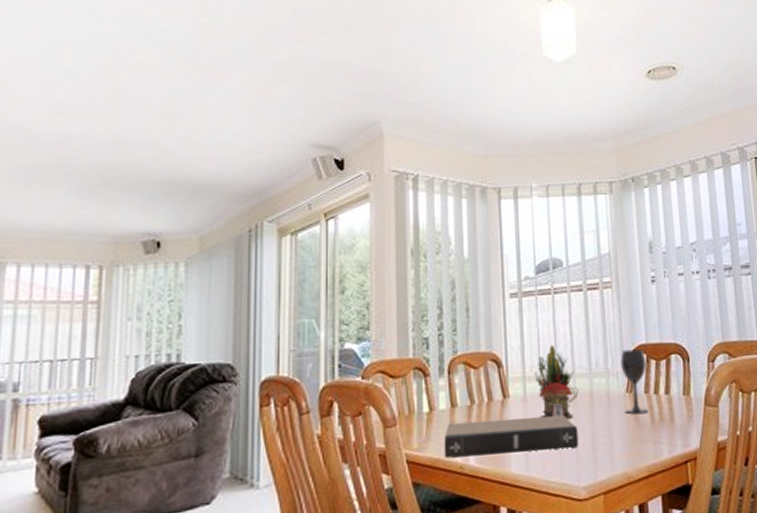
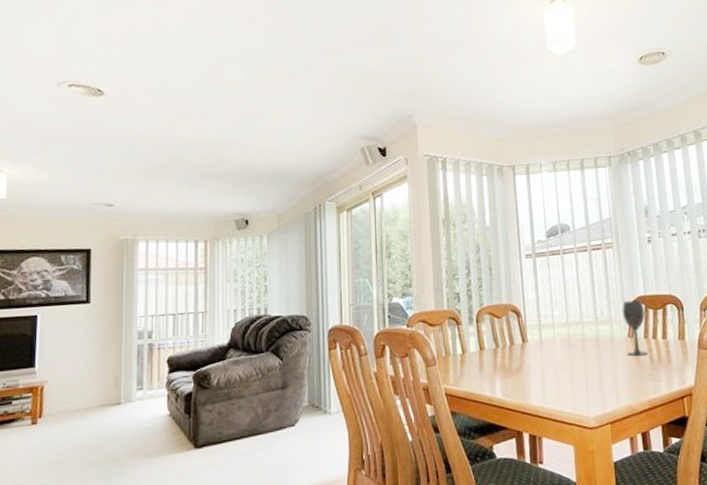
book: present [444,416,579,458] -> none [475,357,588,392]
flower arrangement: present [533,345,579,420] -> none [548,298,587,361]

